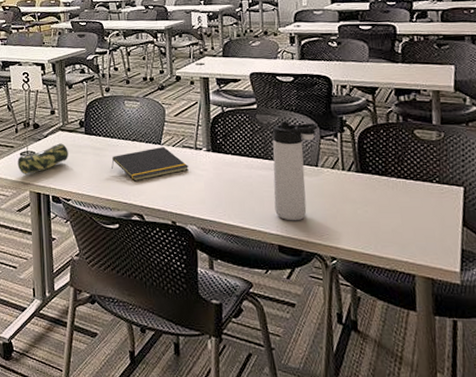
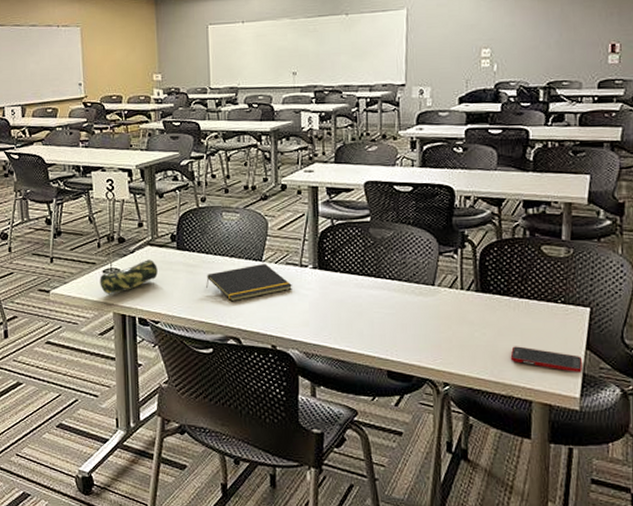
thermos bottle: present [272,121,318,221] -> none [385,235,437,345]
cell phone: none [391,223,461,248] -> present [510,346,583,372]

